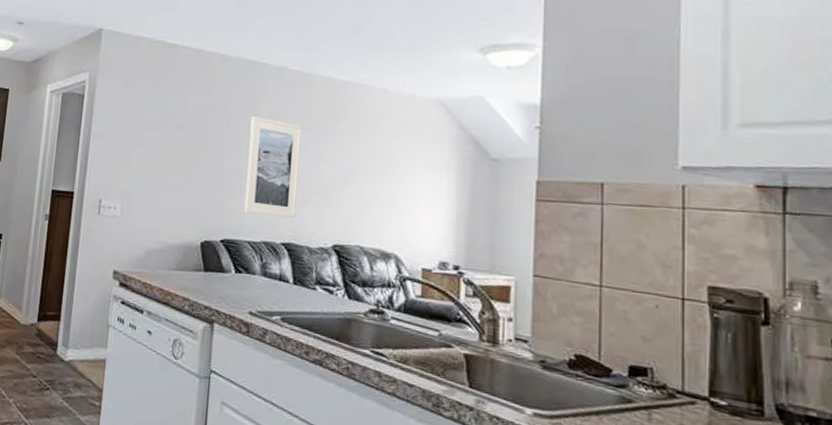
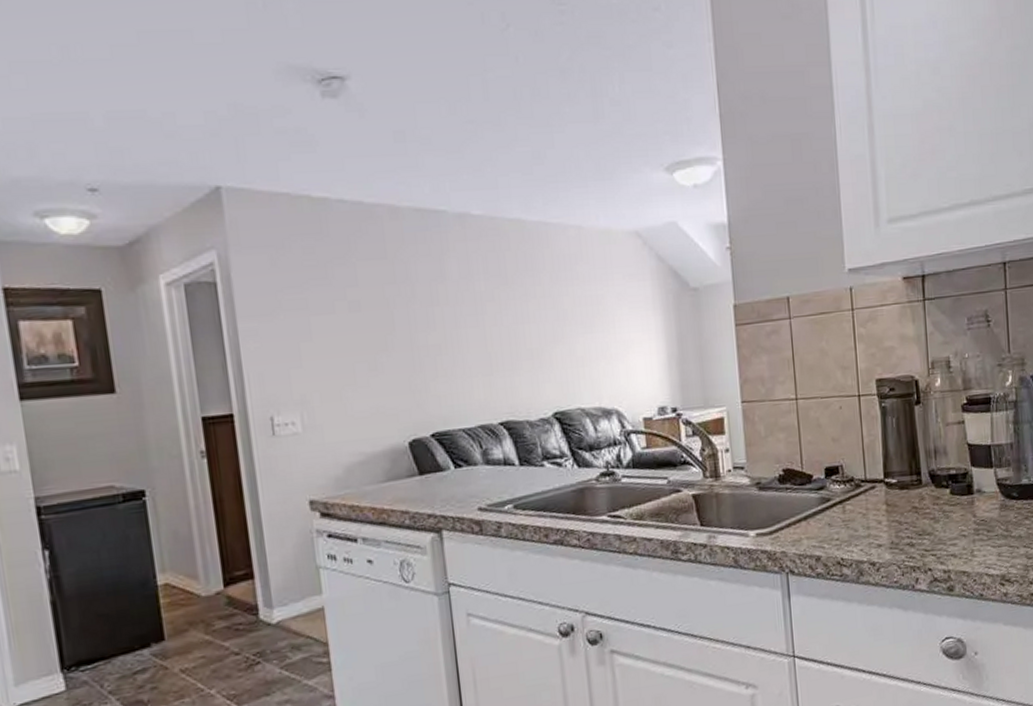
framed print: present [244,117,303,218] -> none [439,279,509,397]

